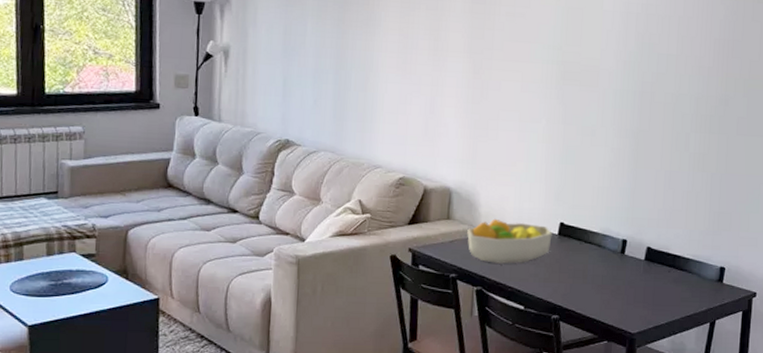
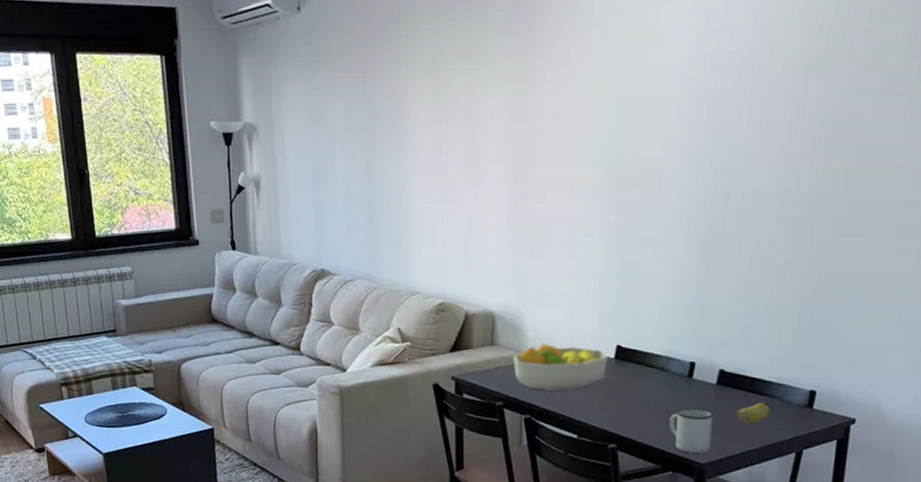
mug: none [605,282,642,324] -> present [669,408,713,454]
banana: none [659,275,689,297] -> present [734,401,770,424]

